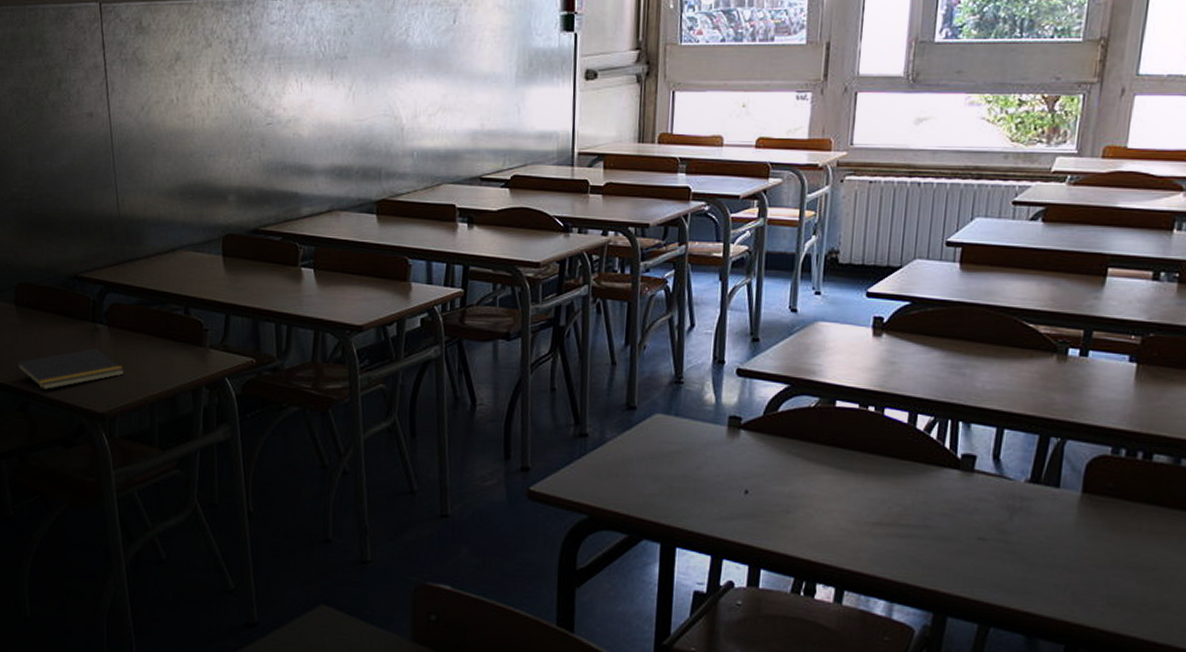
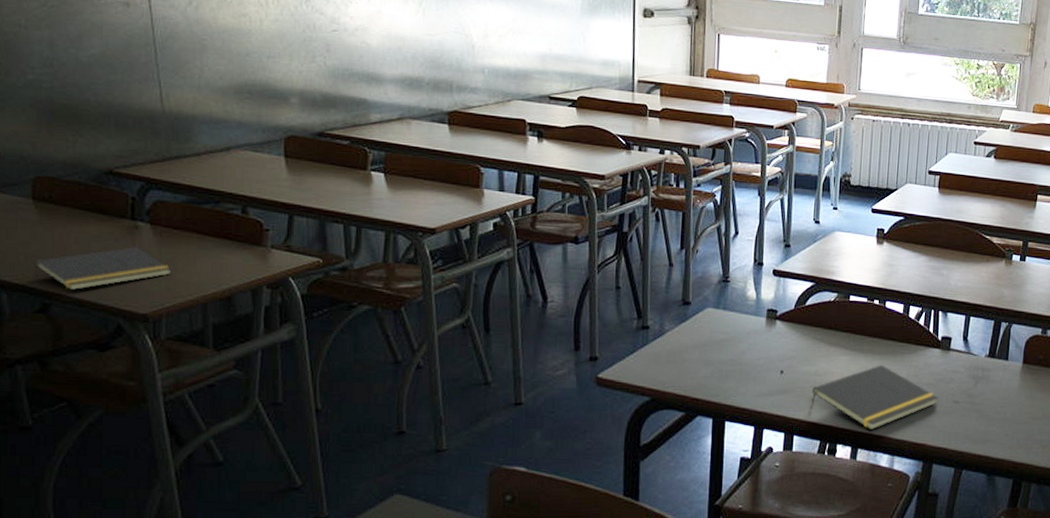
notepad: none [782,488,956,569] -> present [810,365,938,430]

